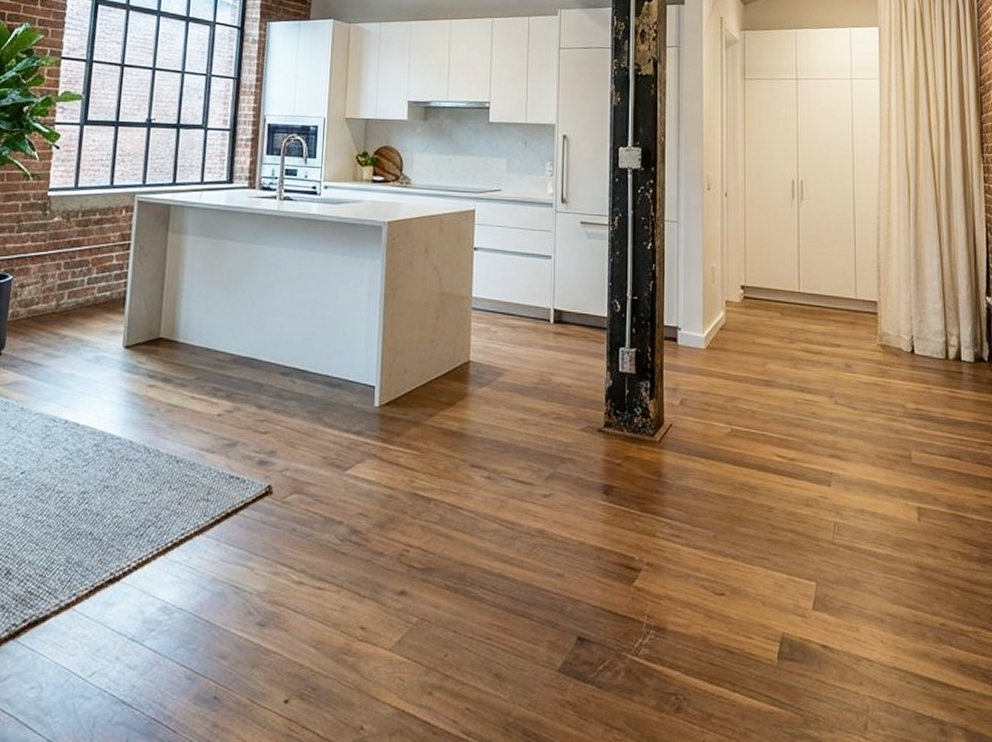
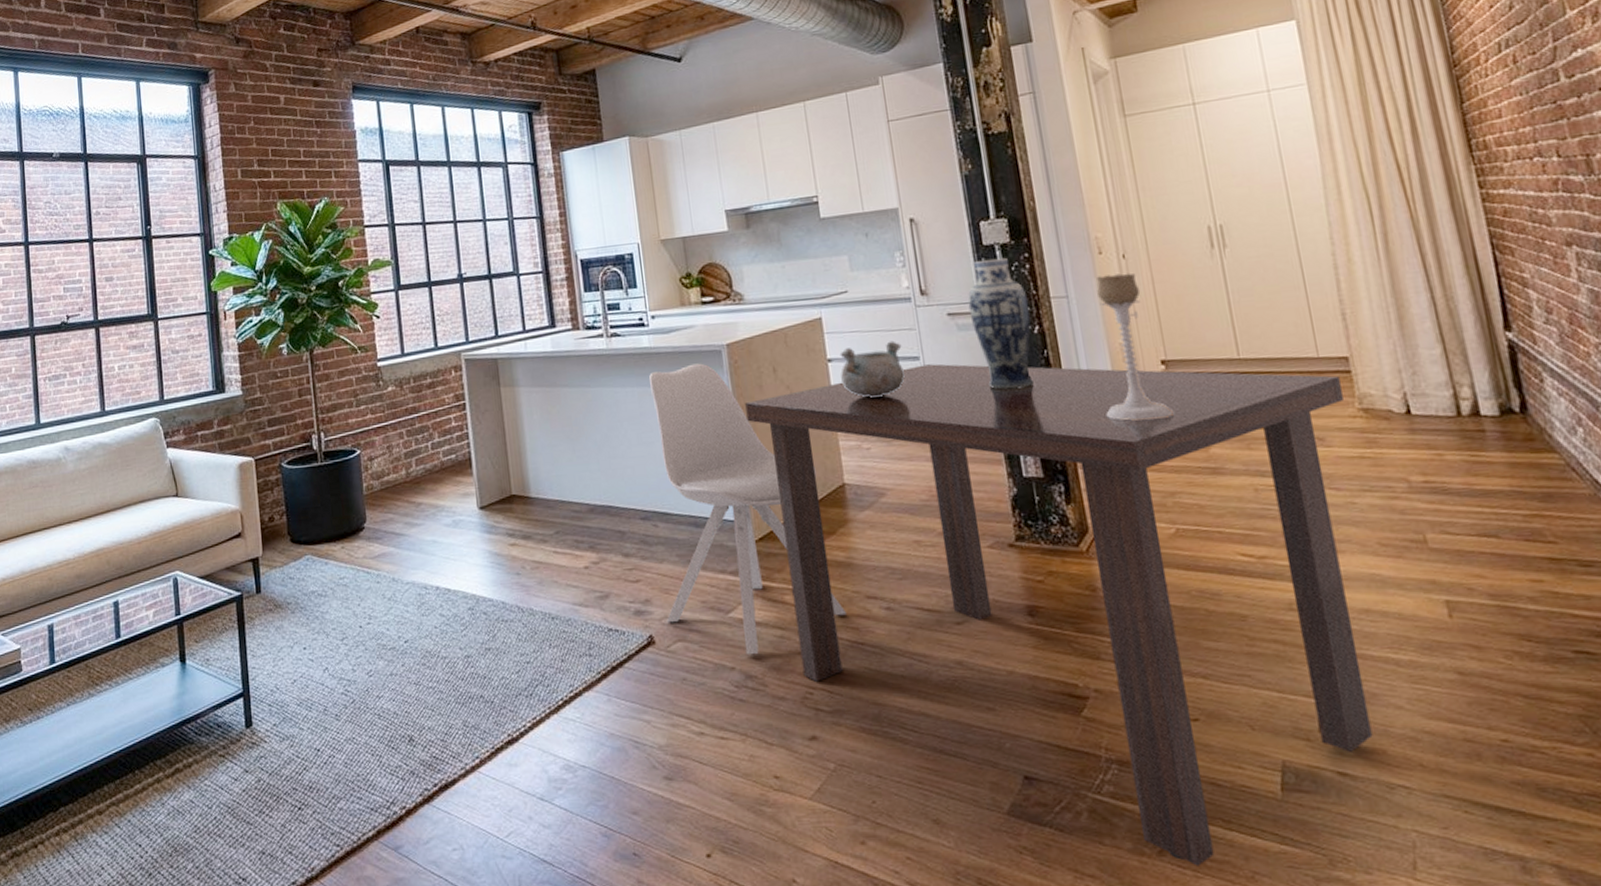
chair: none [288,235,451,512] -> present [648,363,846,656]
dining table: none [394,264,869,723] -> present [745,364,1373,866]
decorative bowl: none [483,239,539,287] -> present [839,341,905,398]
vase: none [598,180,647,295] -> present [967,257,1034,390]
candle holder: none [692,208,745,335] -> present [1096,273,1175,422]

